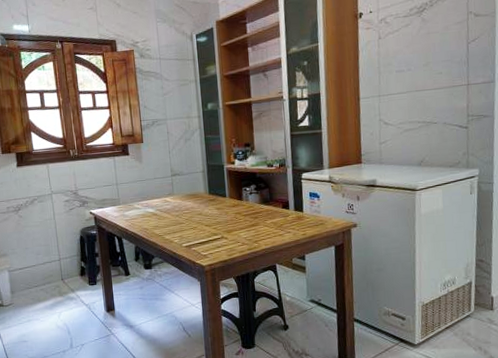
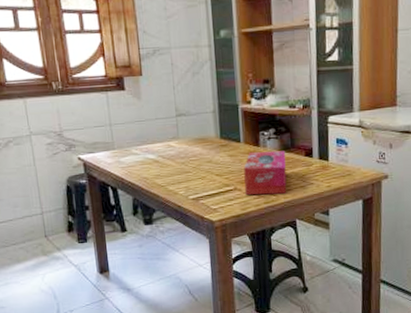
tissue box: none [229,204,268,243] -> present [244,151,287,195]

